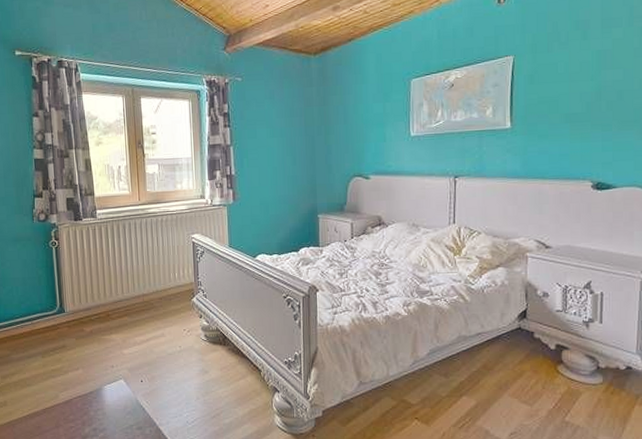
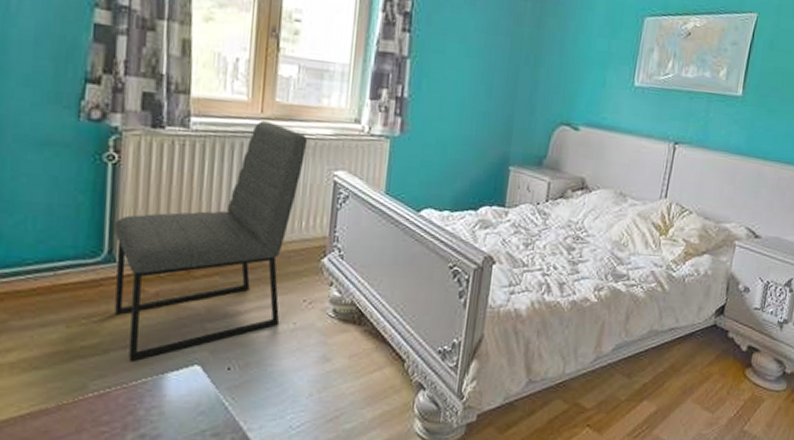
chair: none [61,206,172,378] -> present [114,121,308,361]

